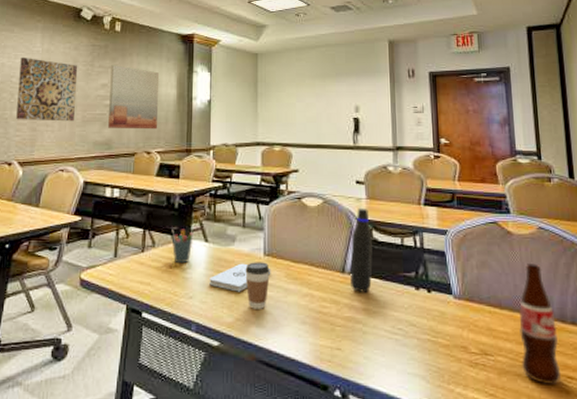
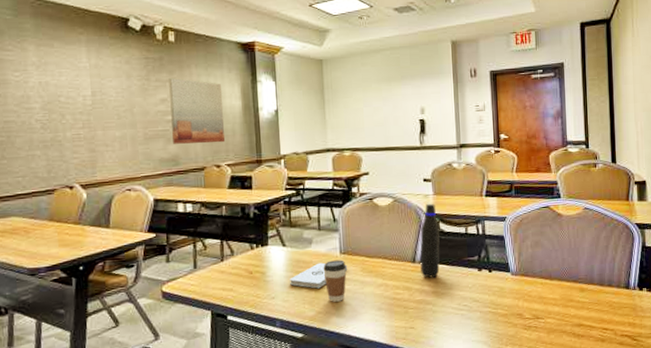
wall art: present [16,58,78,122] -> none [66,74,135,142]
pen holder: present [171,229,193,264] -> none [249,236,271,269]
bottle: present [519,262,561,385] -> none [566,238,597,337]

